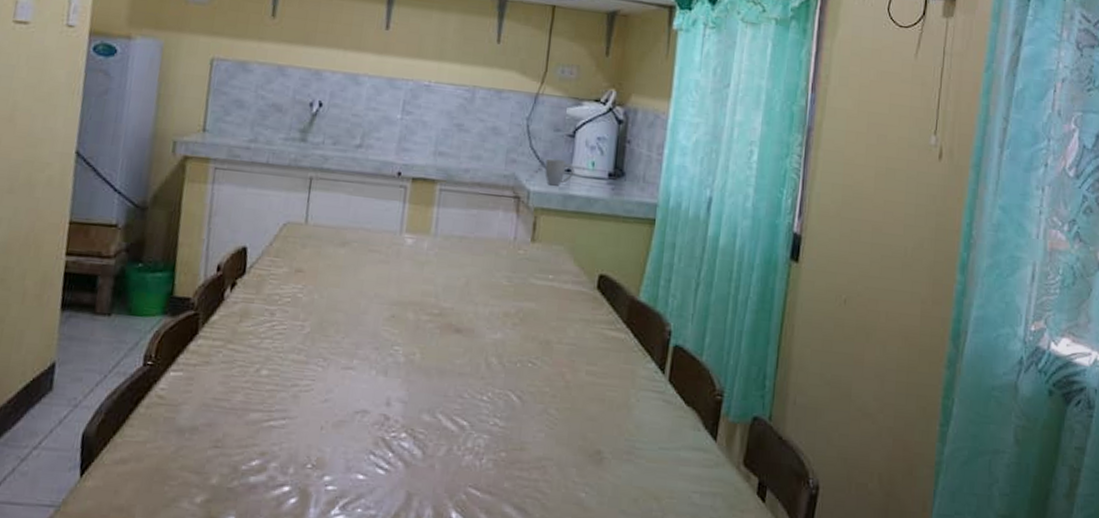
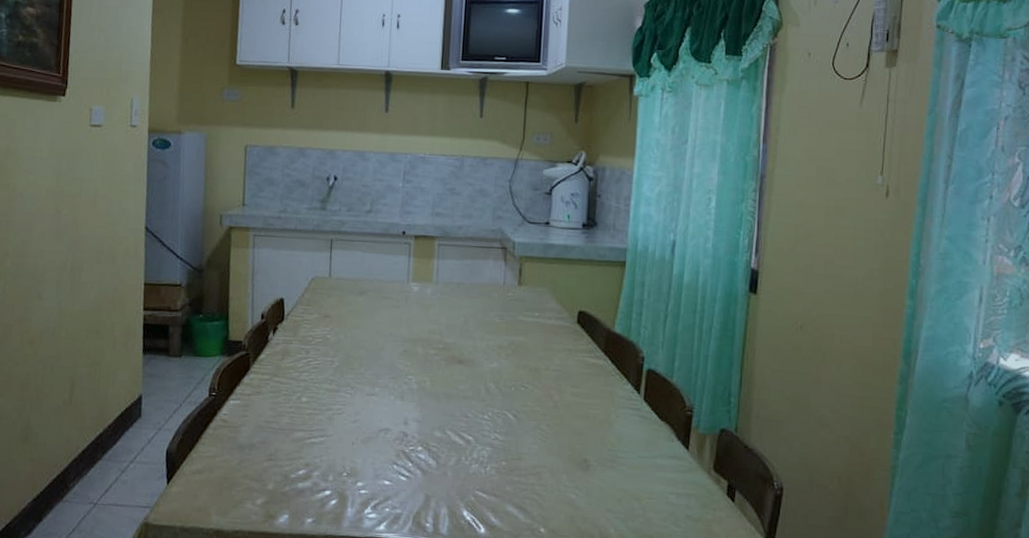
mug: present [544,158,575,187] -> none [527,214,553,238]

